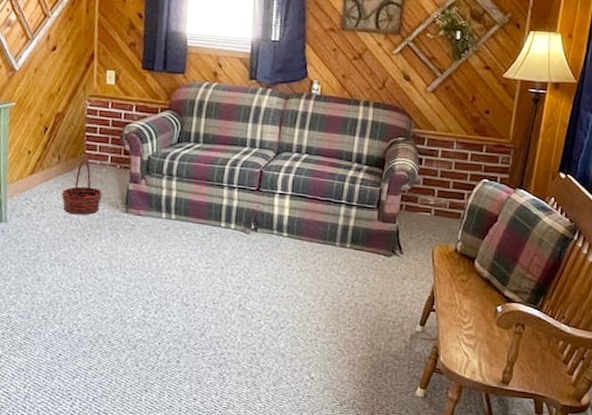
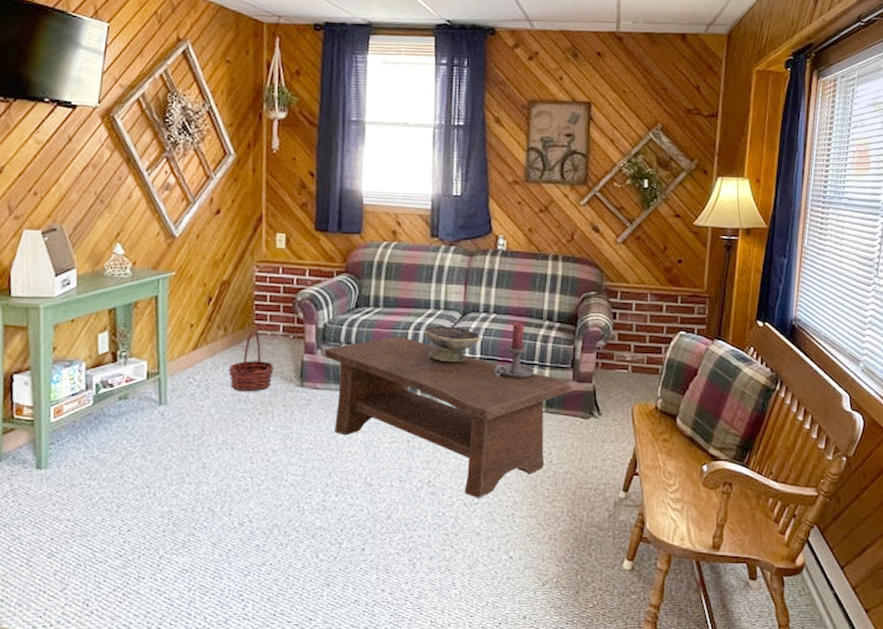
coffee table: none [147,171,377,323] -> present [324,336,573,498]
decorative bowl: none [240,162,293,198] -> present [424,325,481,363]
candle holder: none [303,163,342,216] -> present [493,323,535,379]

